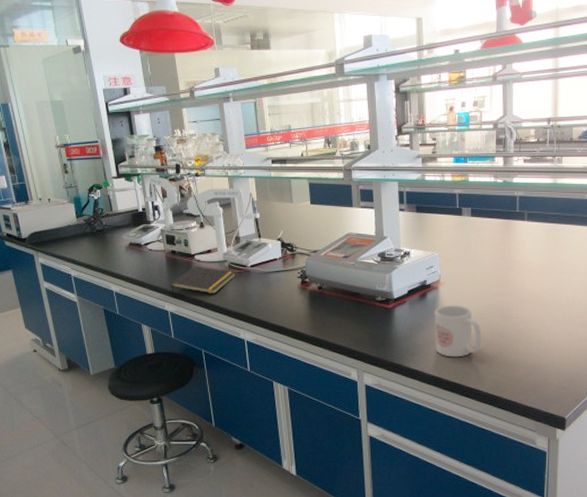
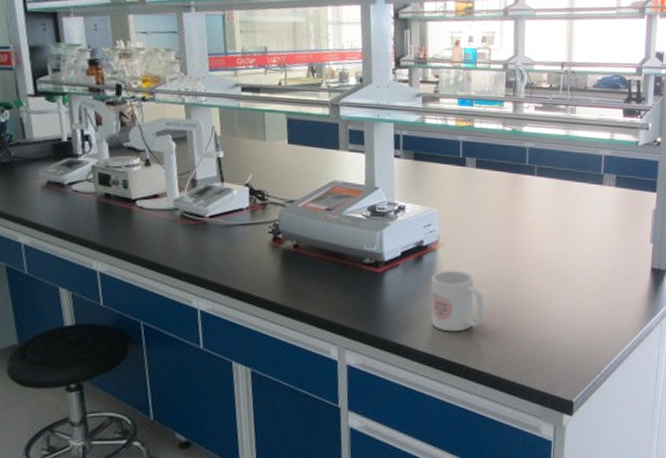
notepad: present [170,266,236,296] -> none [101,214,189,252]

